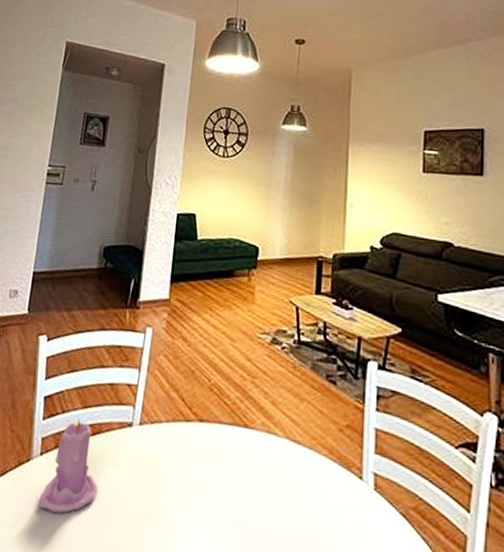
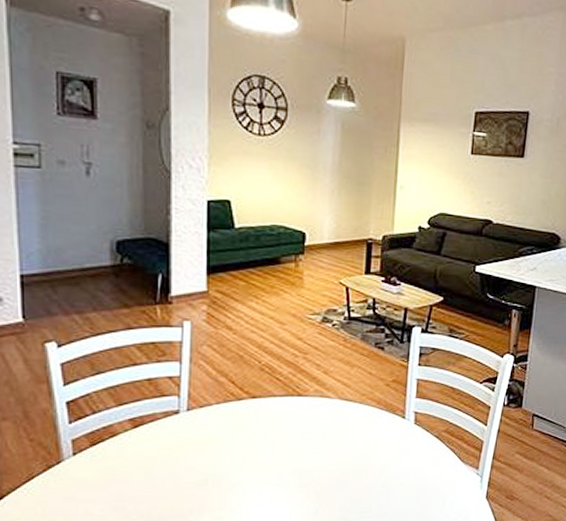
candle: present [38,419,98,513] -> none [80,416,147,500]

